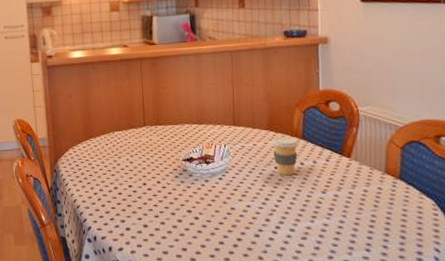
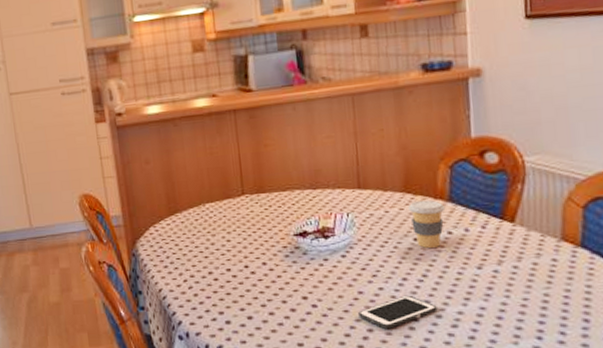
cell phone: none [230,212,291,238] -> present [358,295,438,329]

